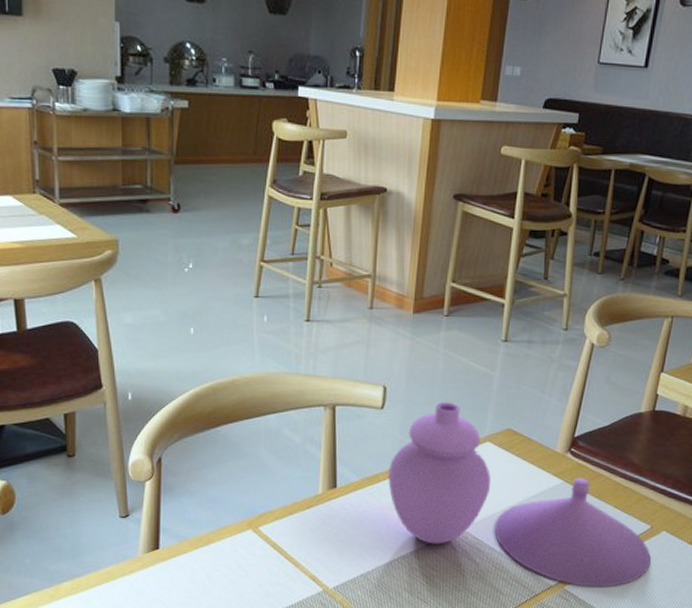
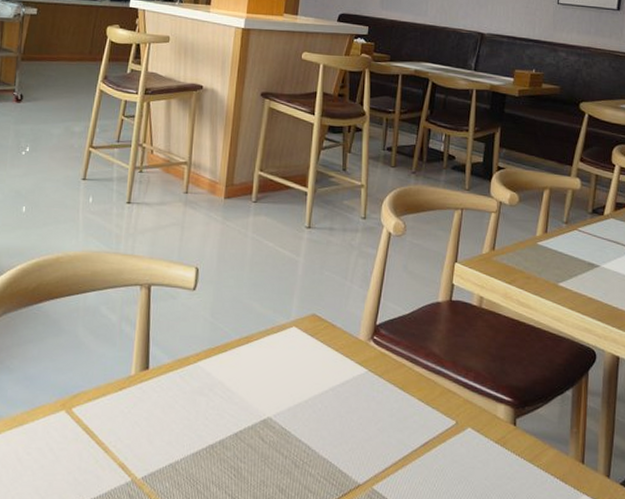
decorative vase: present [388,402,651,587] -> none [198,285,458,489]

